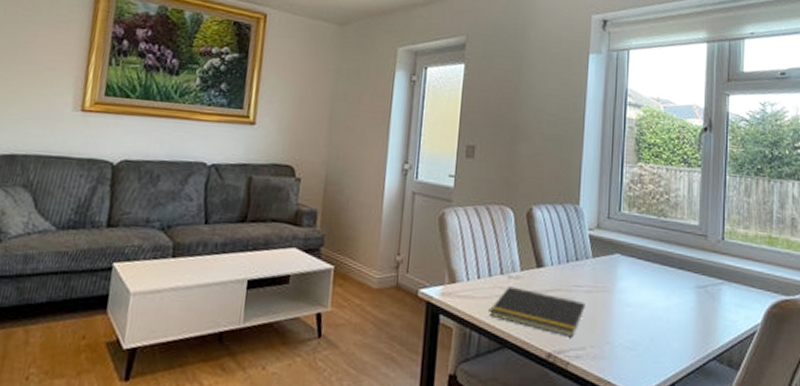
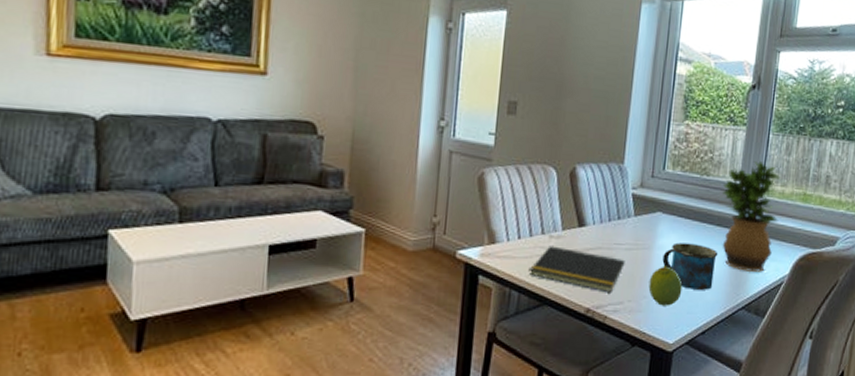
fruit: none [611,310,647,354] -> present [648,266,683,306]
mug: none [624,286,683,338] -> present [662,242,718,290]
potted plant: none [682,203,744,320] -> present [722,161,780,272]

